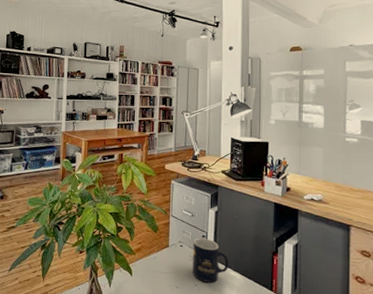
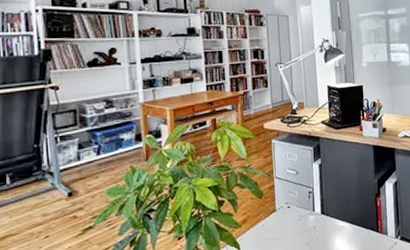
mug: present [192,237,229,283] -> none [300,194,337,239]

